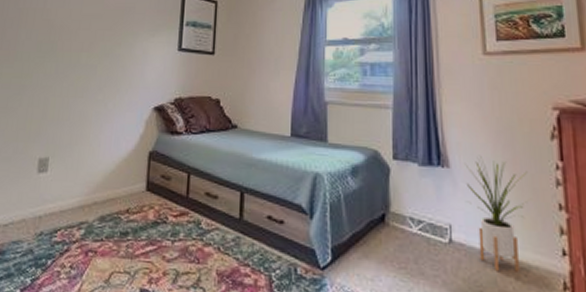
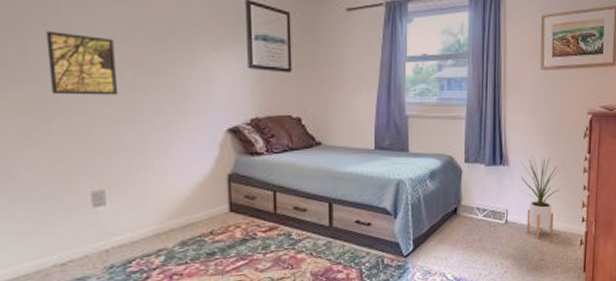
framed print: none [28,21,78,73] -> present [45,31,119,96]

